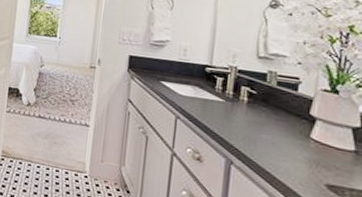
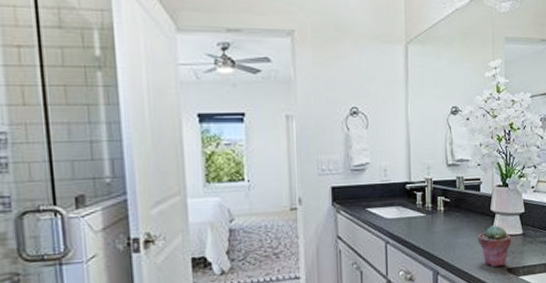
potted succulent: none [287,130,338,180] -> present [478,224,512,268]

